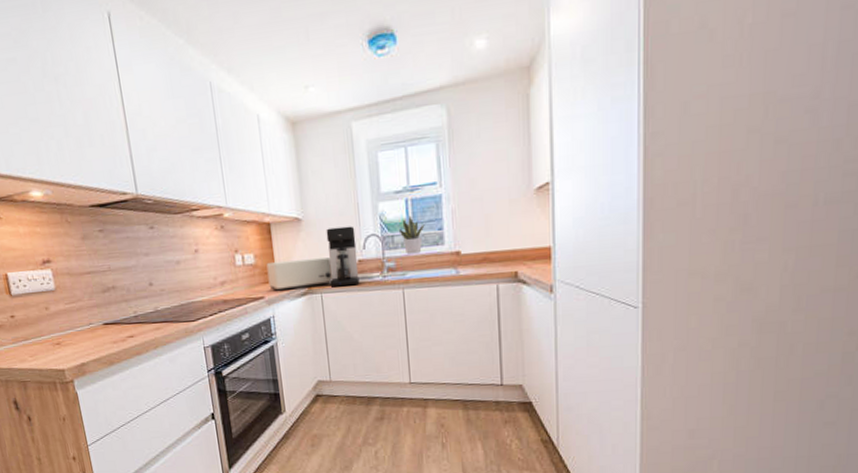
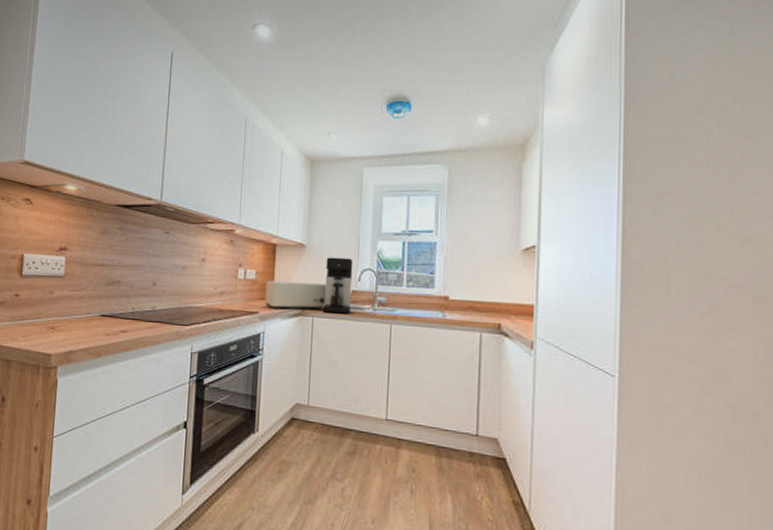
potted plant: present [398,215,426,254] -> none [393,256,420,293]

